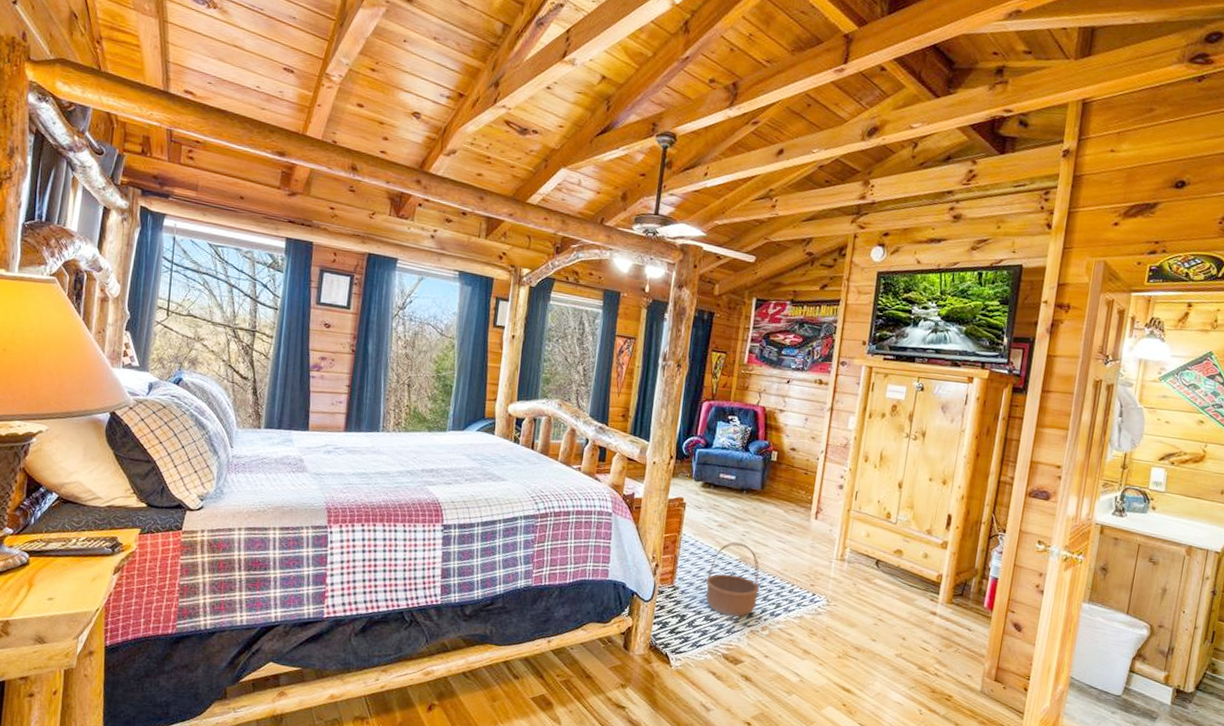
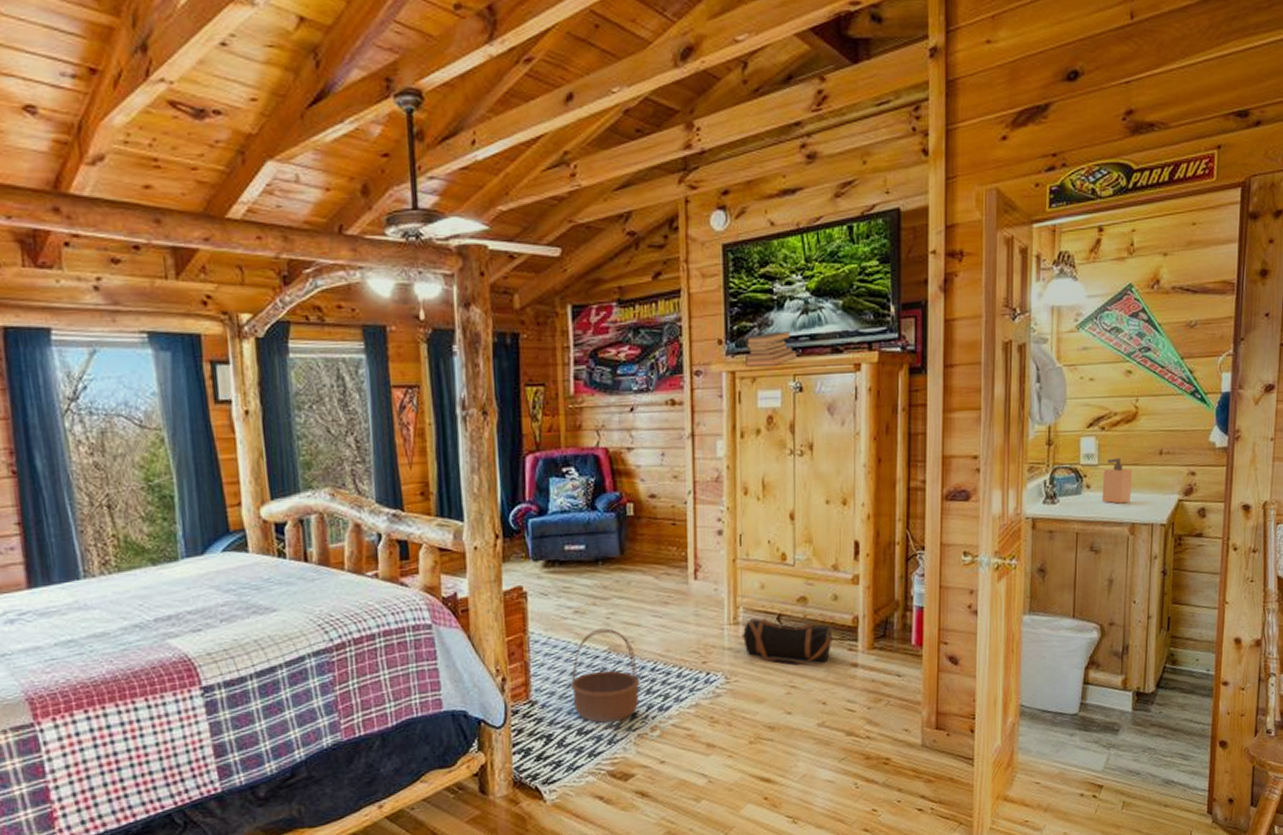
duffel bag: none [845,558,919,606] -> present [742,618,833,665]
books: none [881,342,924,368] -> present [745,331,797,367]
soap dispenser: none [1164,489,1195,528] -> present [1101,457,1133,504]

